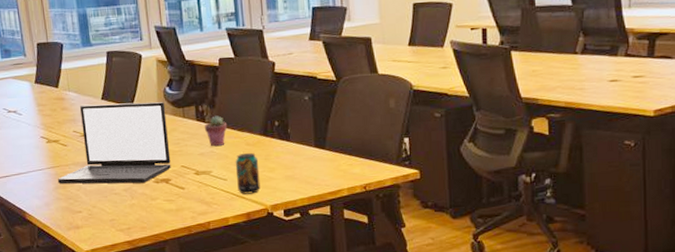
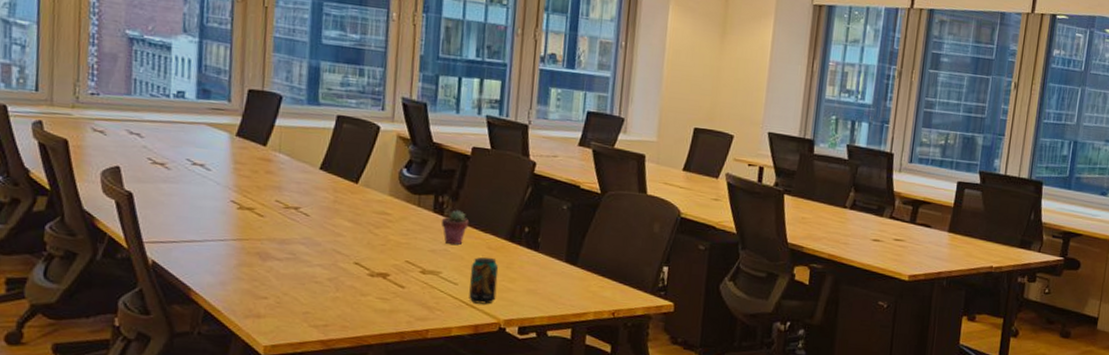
laptop: present [57,102,171,184] -> none [242,171,398,274]

